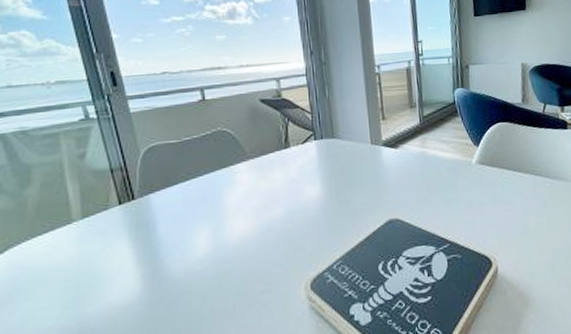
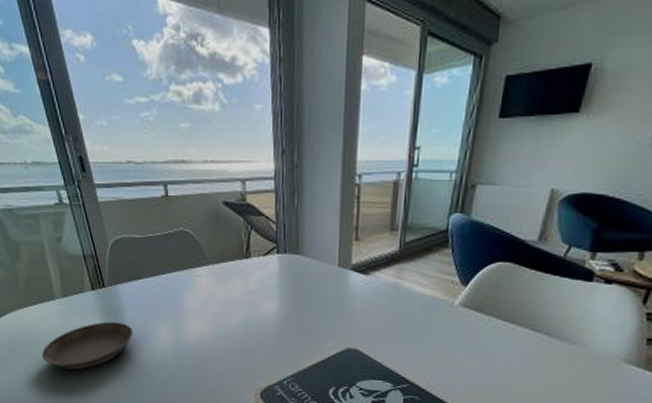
saucer: none [48,235,167,305] -> present [41,321,133,370]

